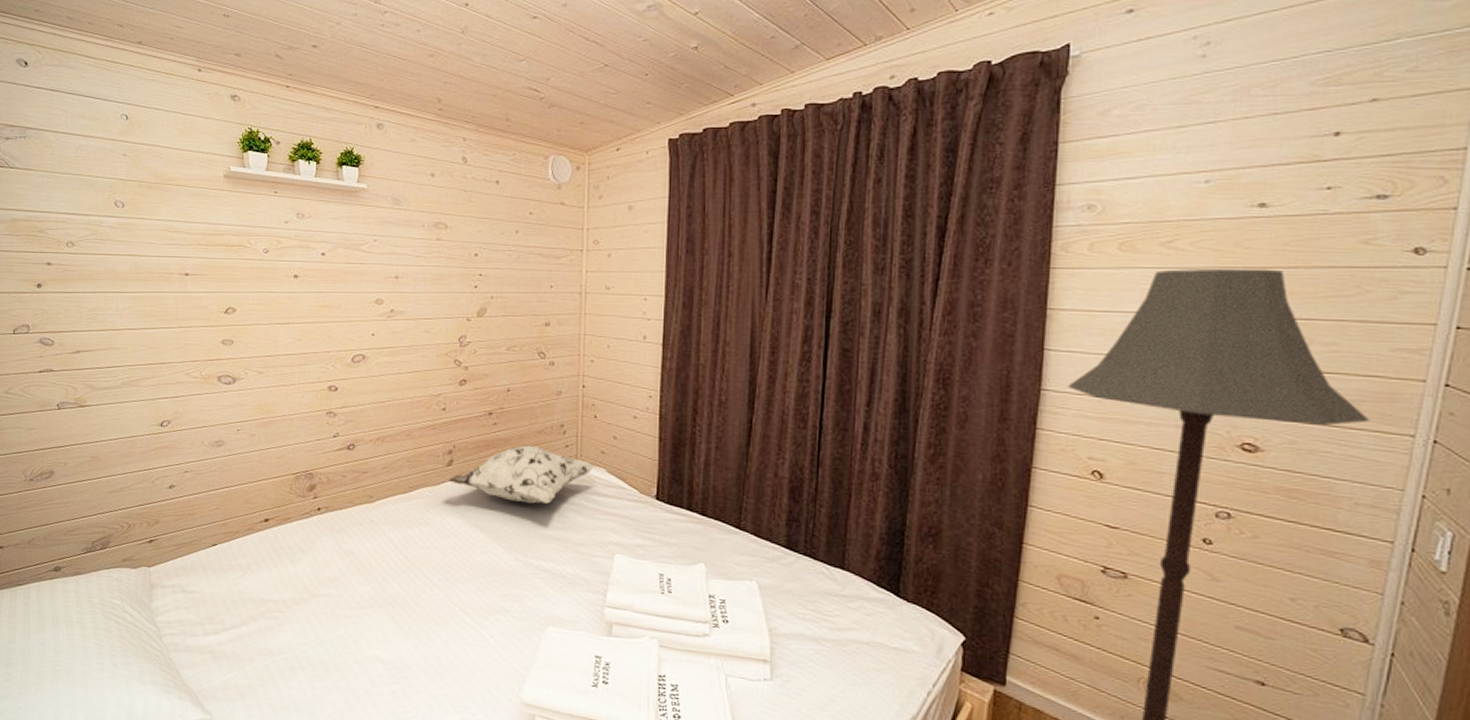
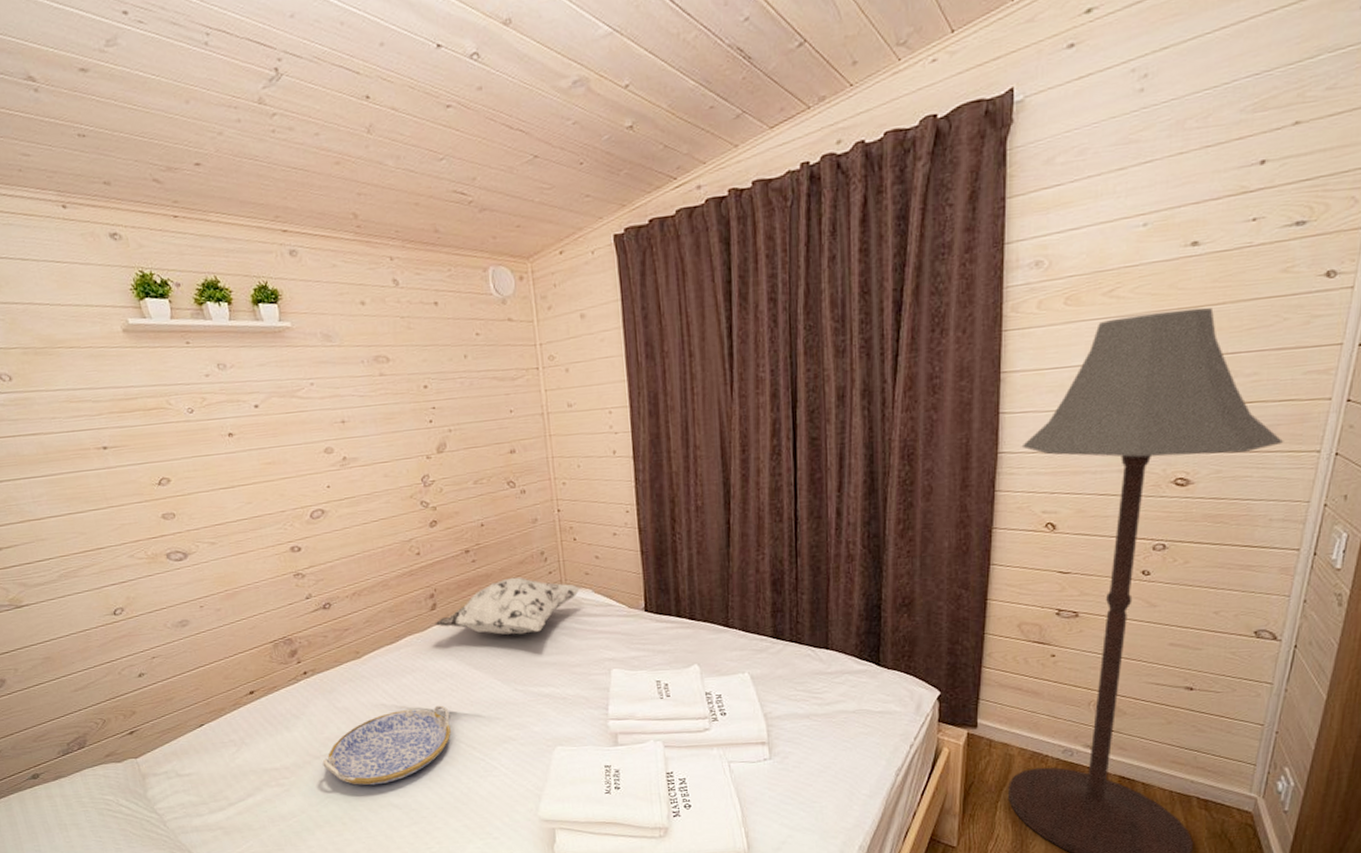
serving tray: none [318,561,448,635] -> present [322,705,451,786]

